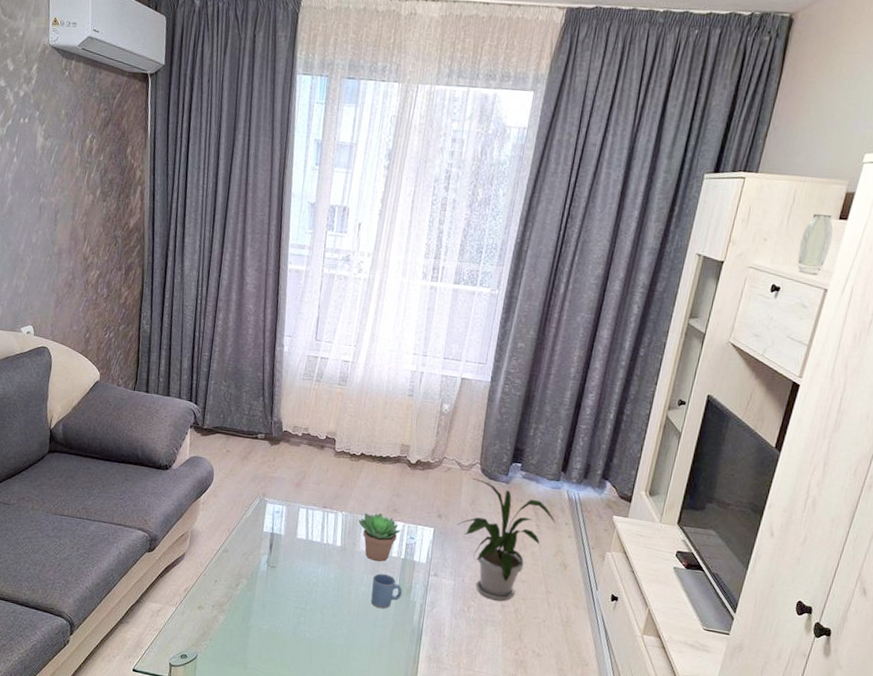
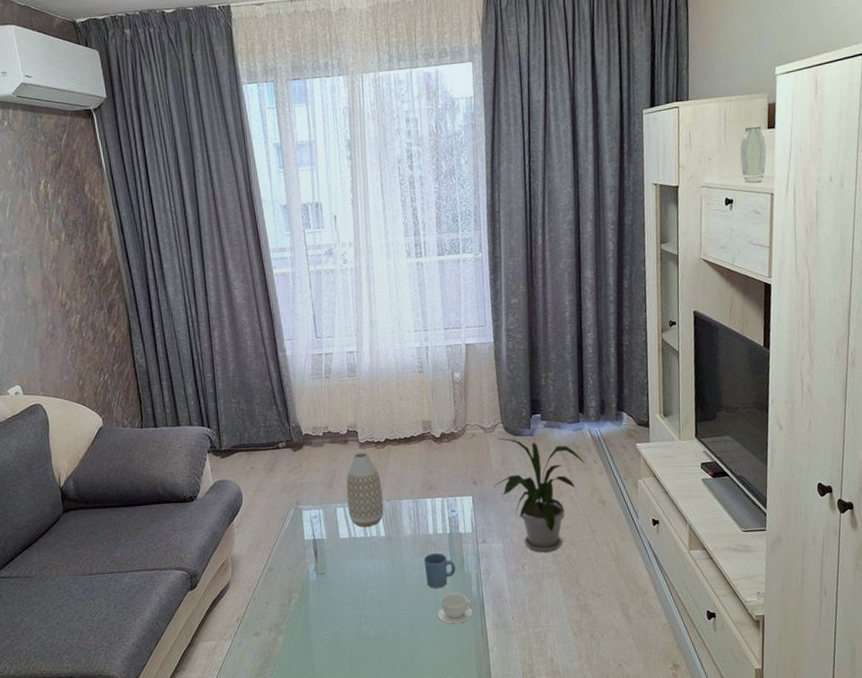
vase: none [310,460,348,534] -> present [346,452,384,527]
succulent plant: present [358,512,401,562] -> none [396,493,441,543]
teacup: none [374,616,411,647] -> present [437,592,473,624]

